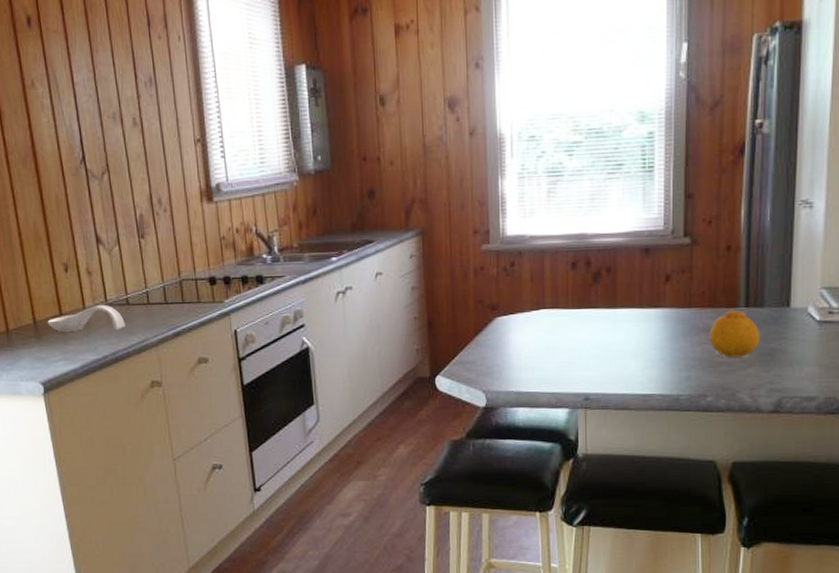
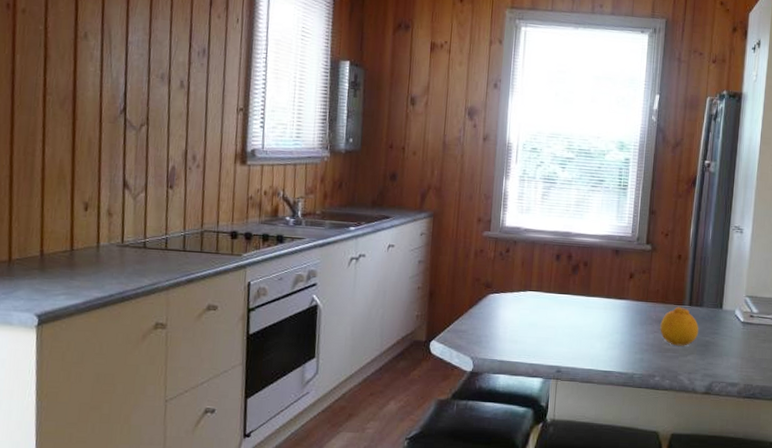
spoon rest: present [47,304,125,333] -> none [55,244,139,271]

